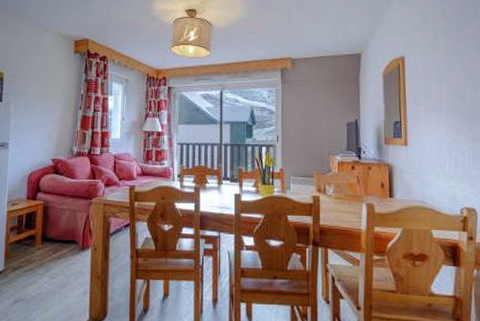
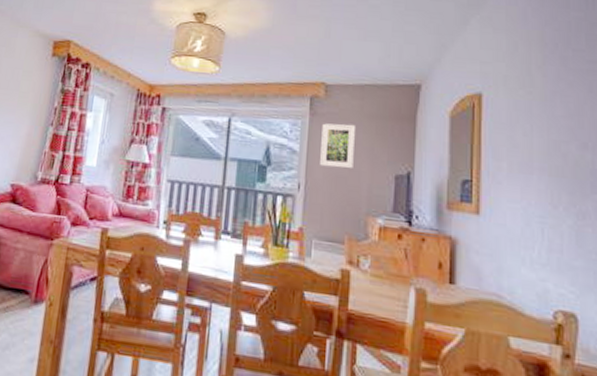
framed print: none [291,87,317,122] -> present [320,123,357,169]

